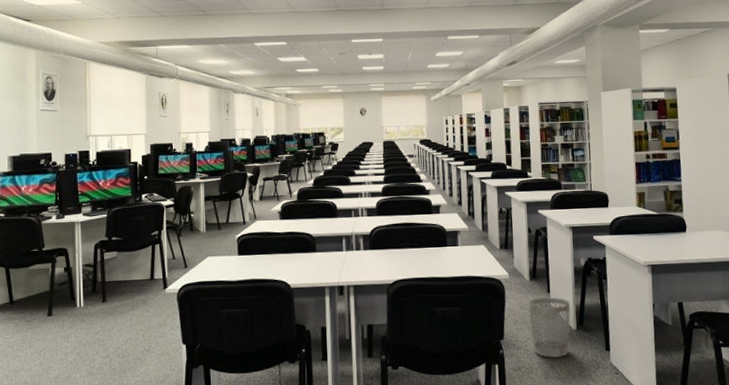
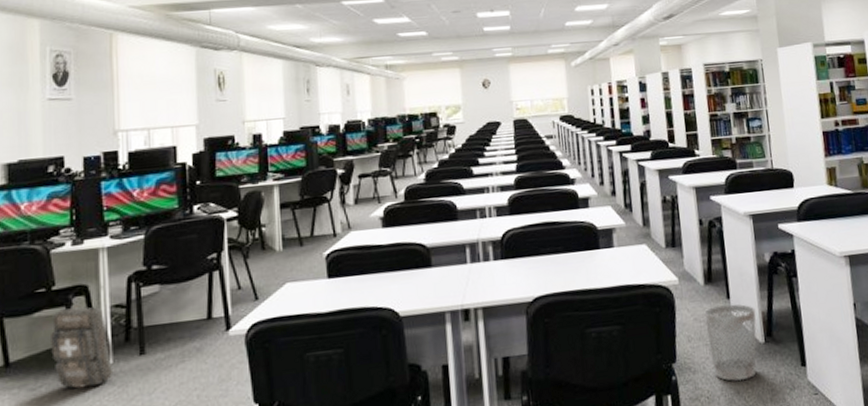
backpack: none [40,262,84,323] -> present [49,304,114,389]

